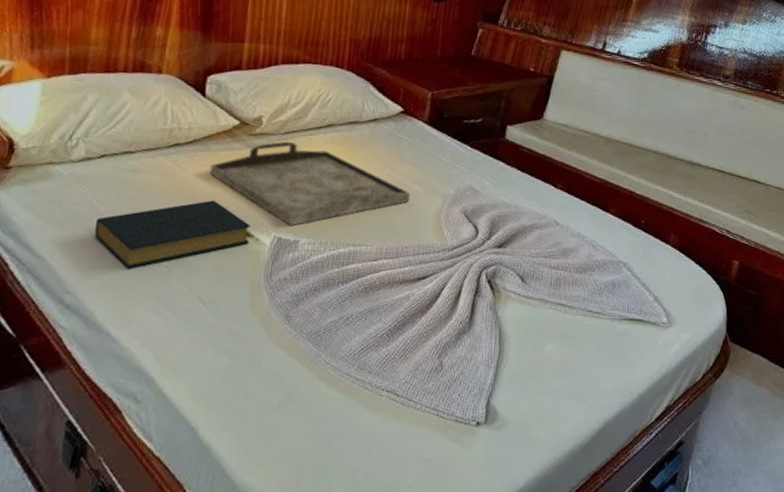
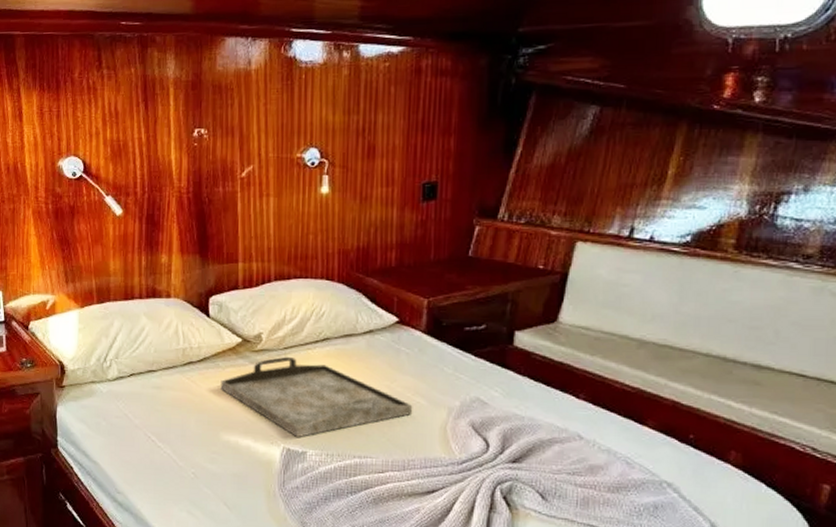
hardback book: present [94,200,251,268] -> none [132,413,261,474]

